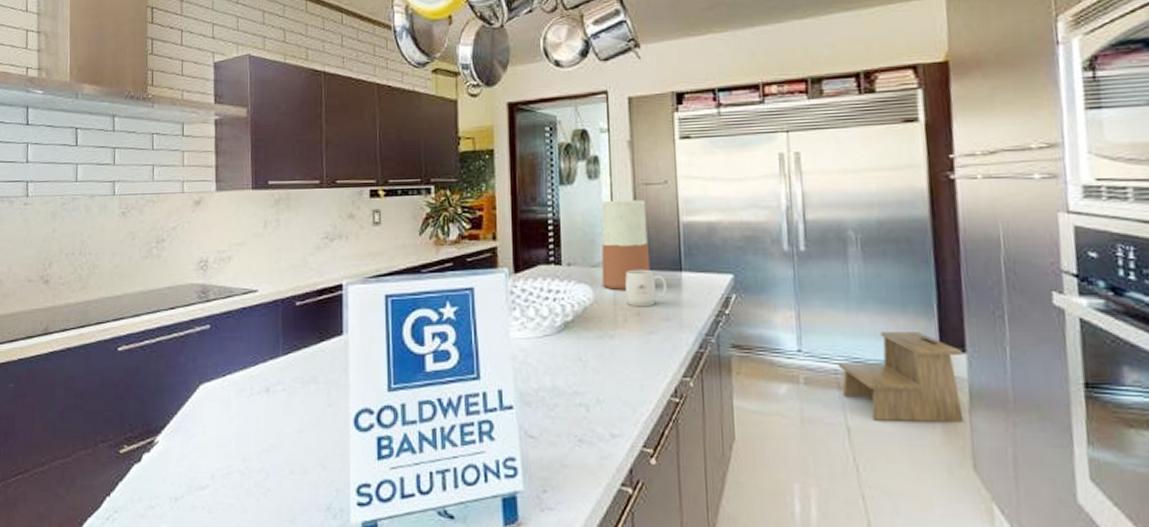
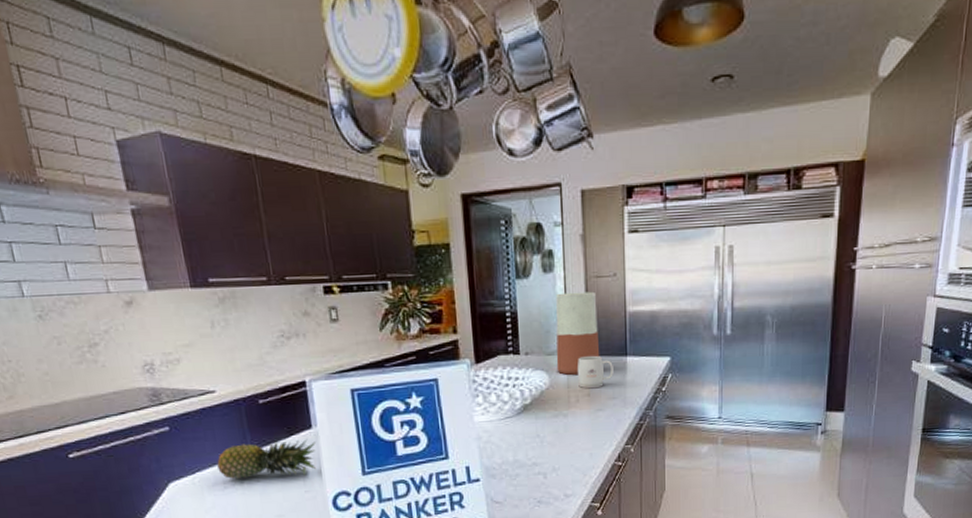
fruit: none [248,346,344,387] -> present [217,439,316,479]
step stool: present [837,332,964,422] -> none [748,397,842,467]

